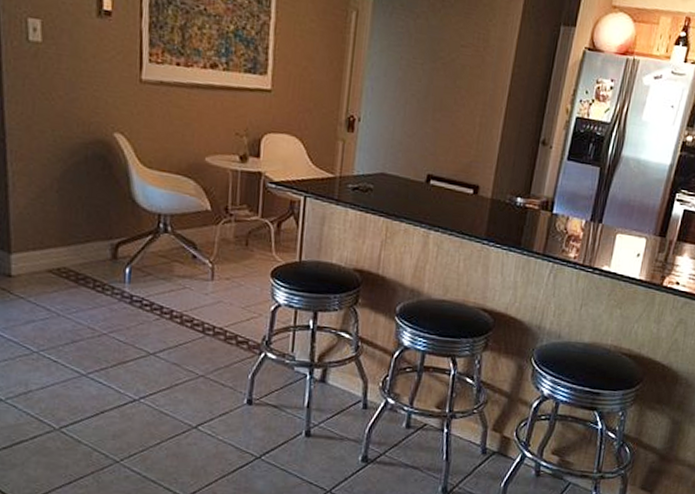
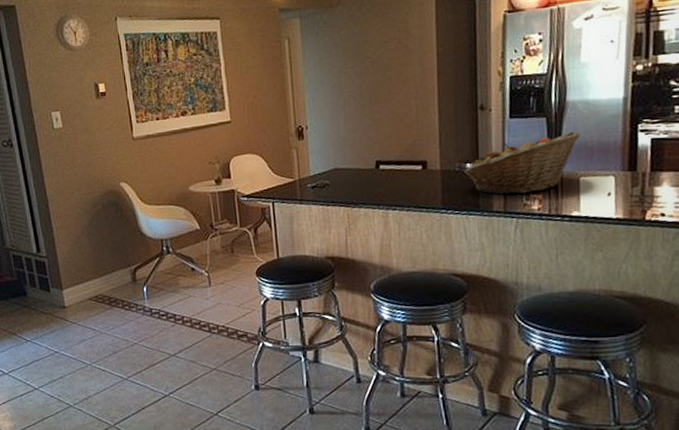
fruit basket: none [514,184,627,240] -> present [464,131,581,195]

